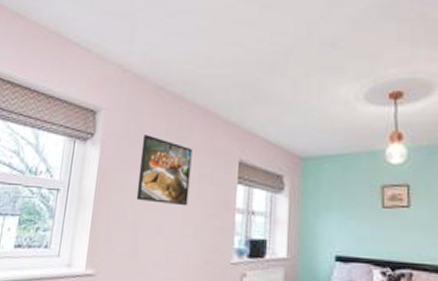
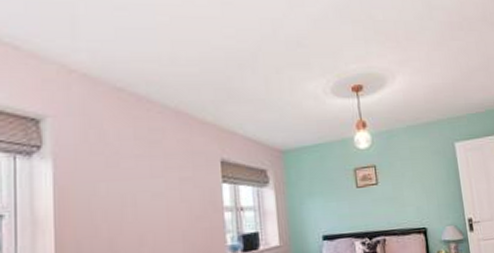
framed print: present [136,135,193,206] -> none [106,142,172,214]

